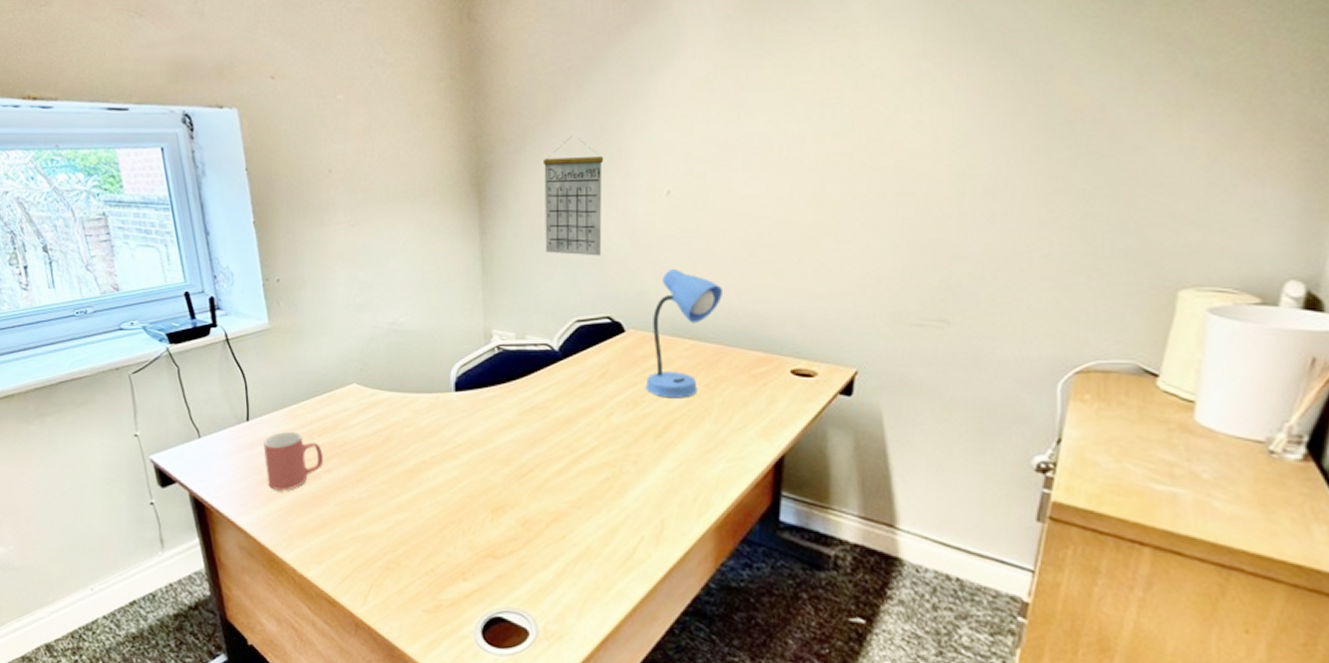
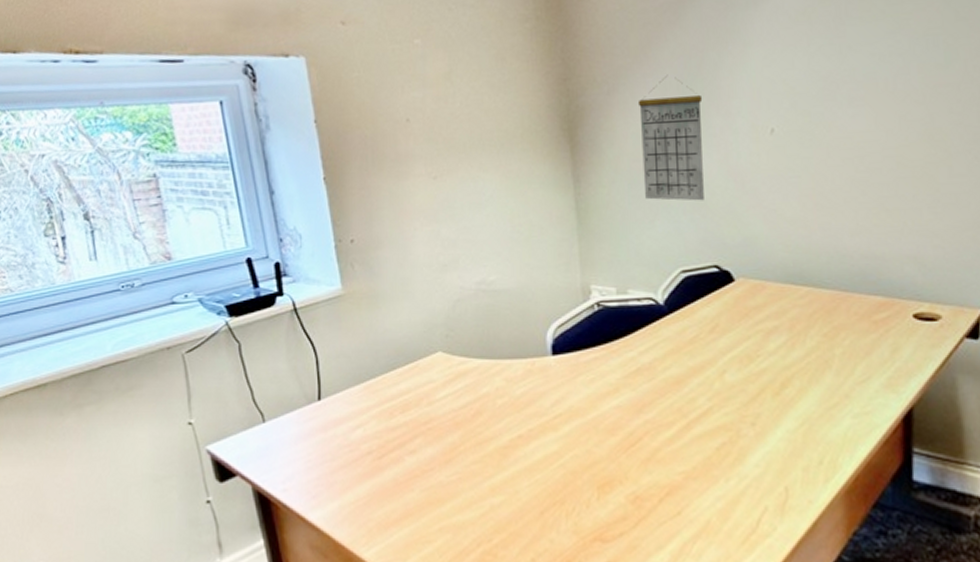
mug: present [263,431,323,491] -> none [338,409,406,478]
desk lamp: present [645,268,722,398] -> none [759,210,836,351]

